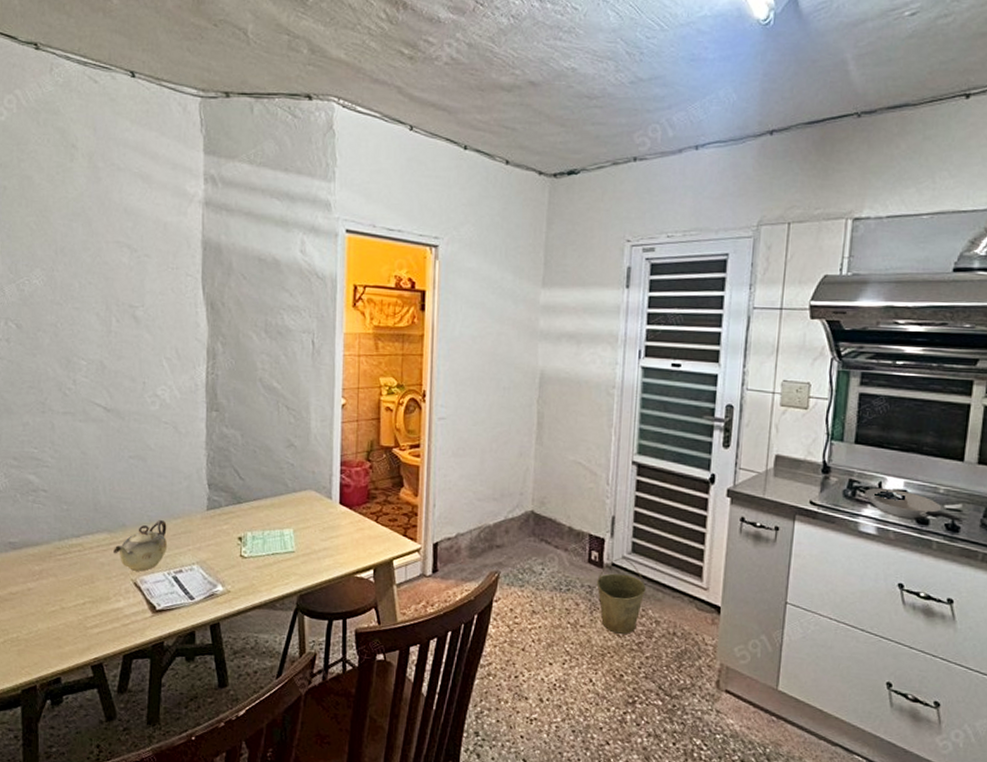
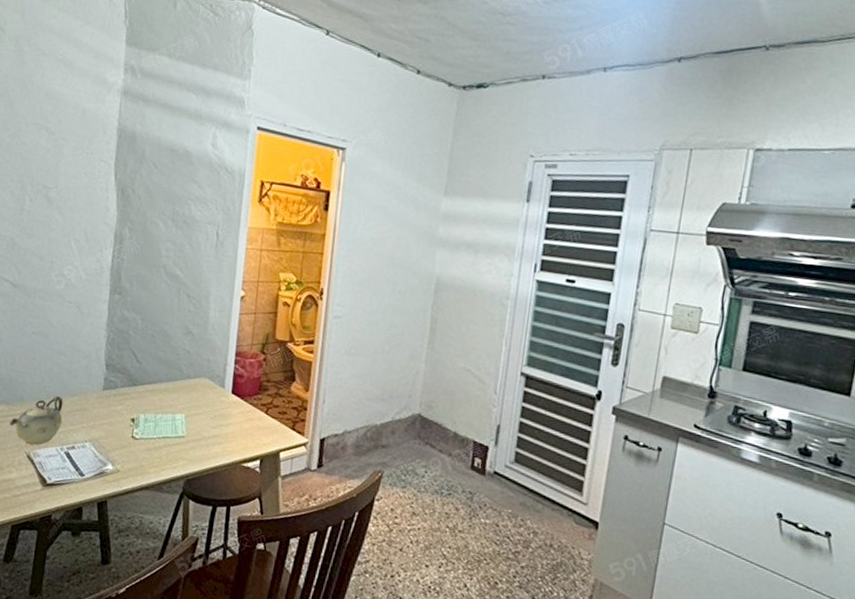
bucket: present [596,557,646,634] -> none [477,466,526,543]
wok: present [865,487,963,522] -> none [749,416,846,456]

